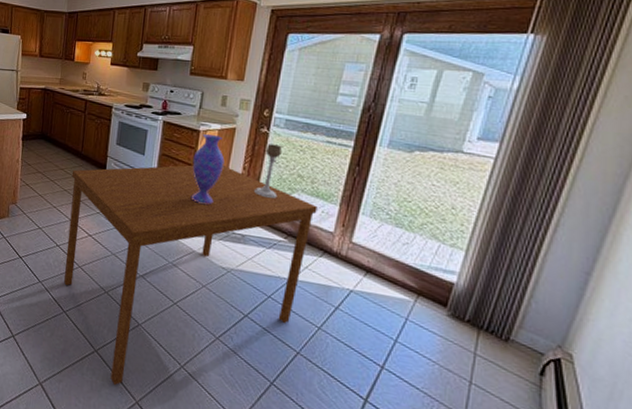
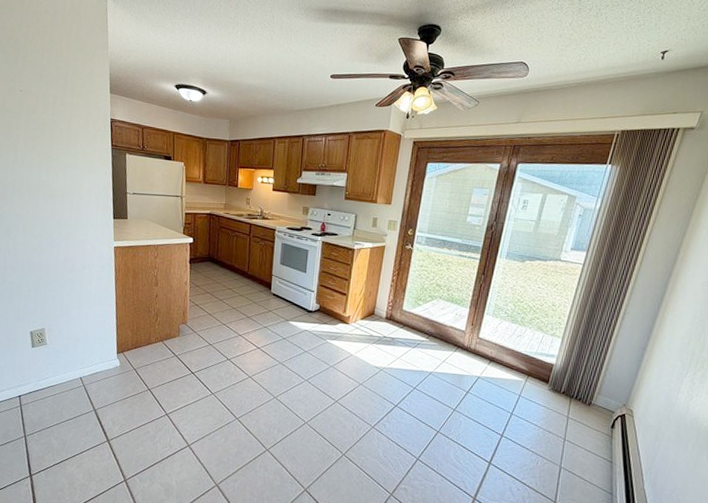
dining table: present [64,165,318,386] -> none [235,279,452,478]
vase: present [191,134,225,205] -> none [348,252,376,314]
candle holder: present [254,144,282,199] -> none [401,259,423,306]

